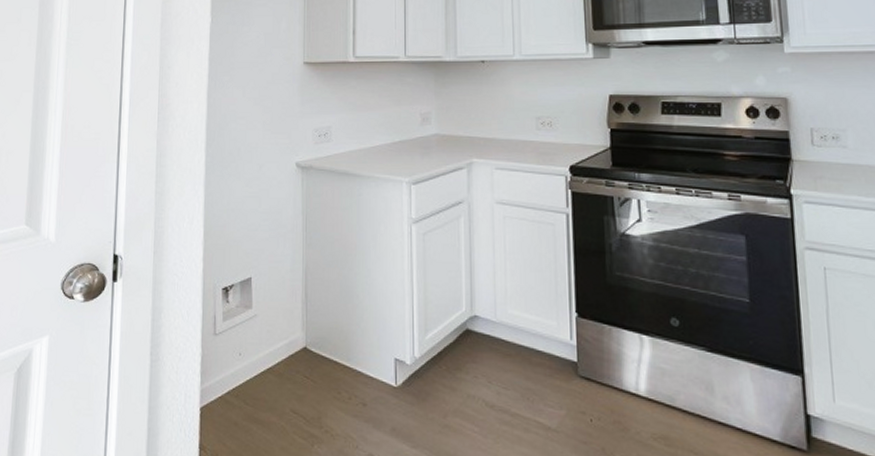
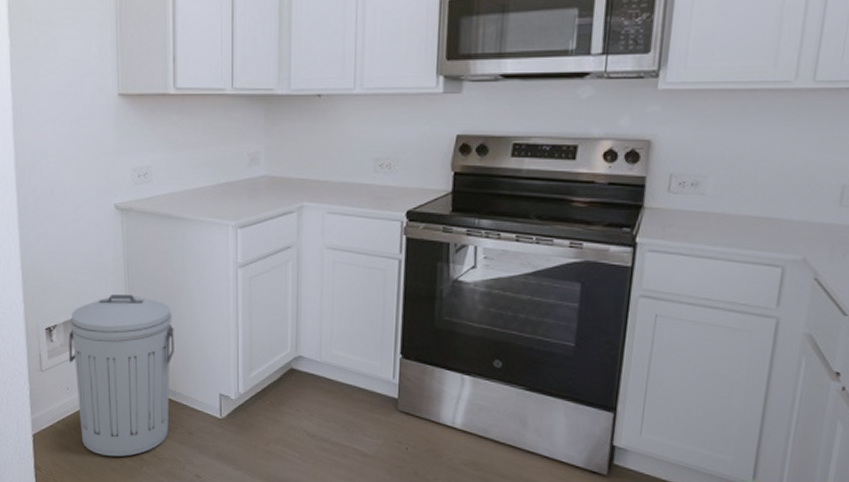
trash can: none [244,252,349,433] -> present [68,294,174,457]

